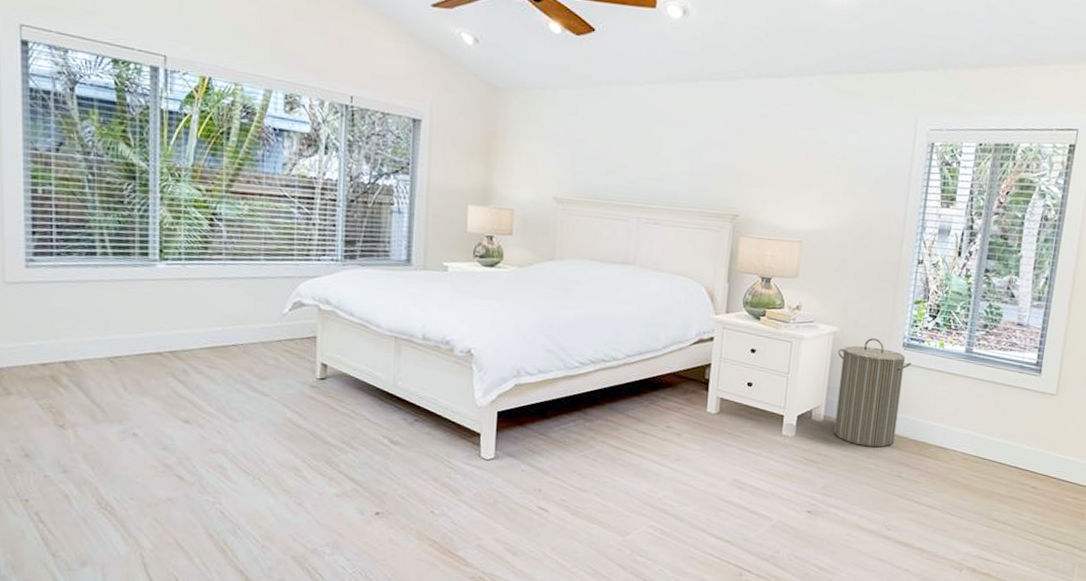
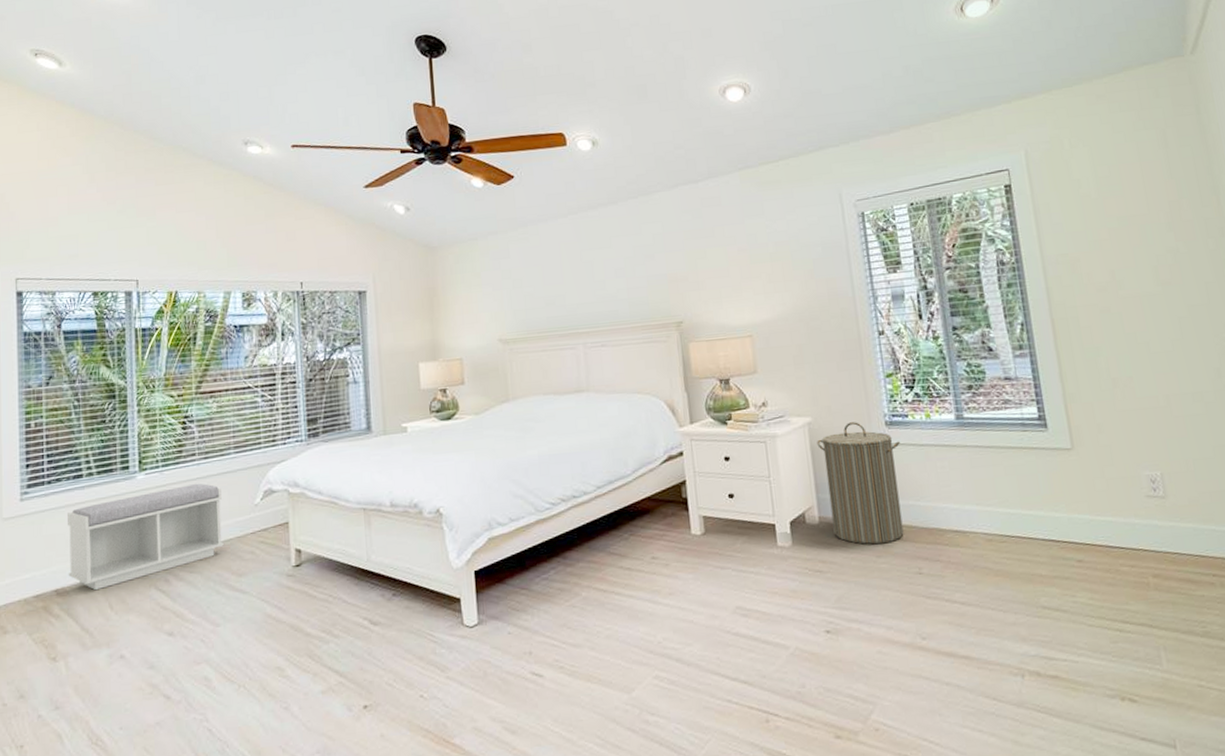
bench: none [78,282,248,369] -> present [68,483,224,591]

